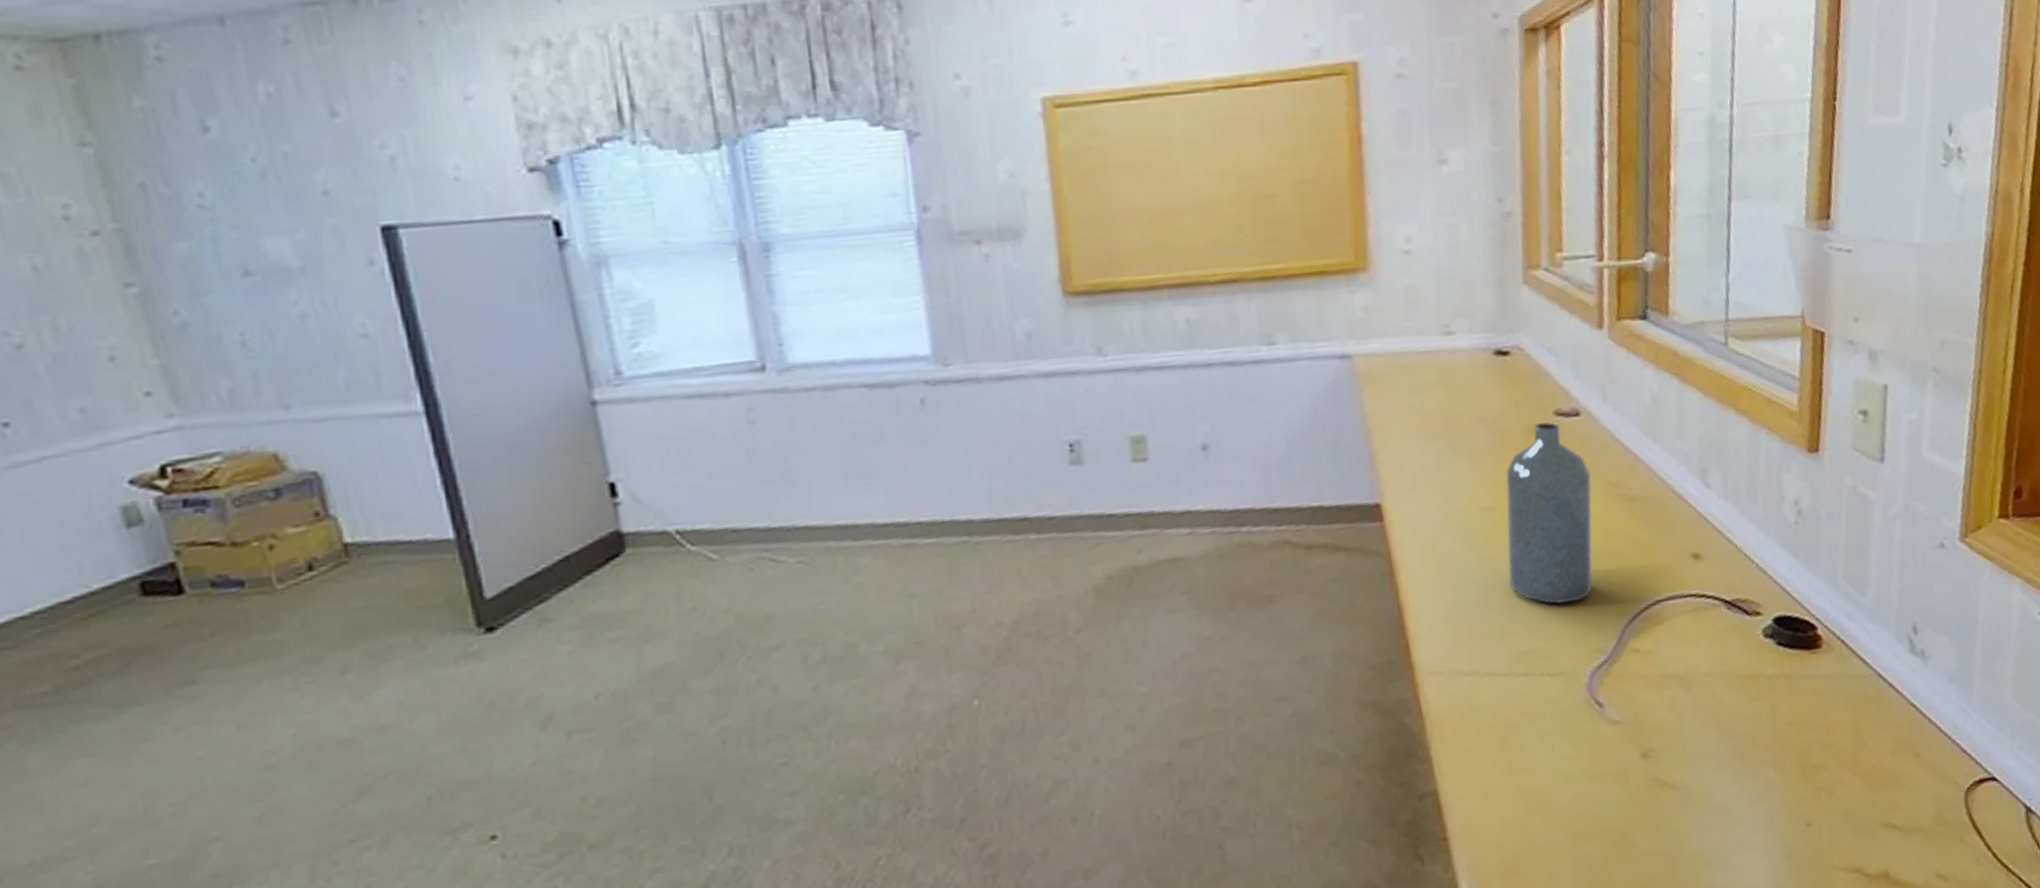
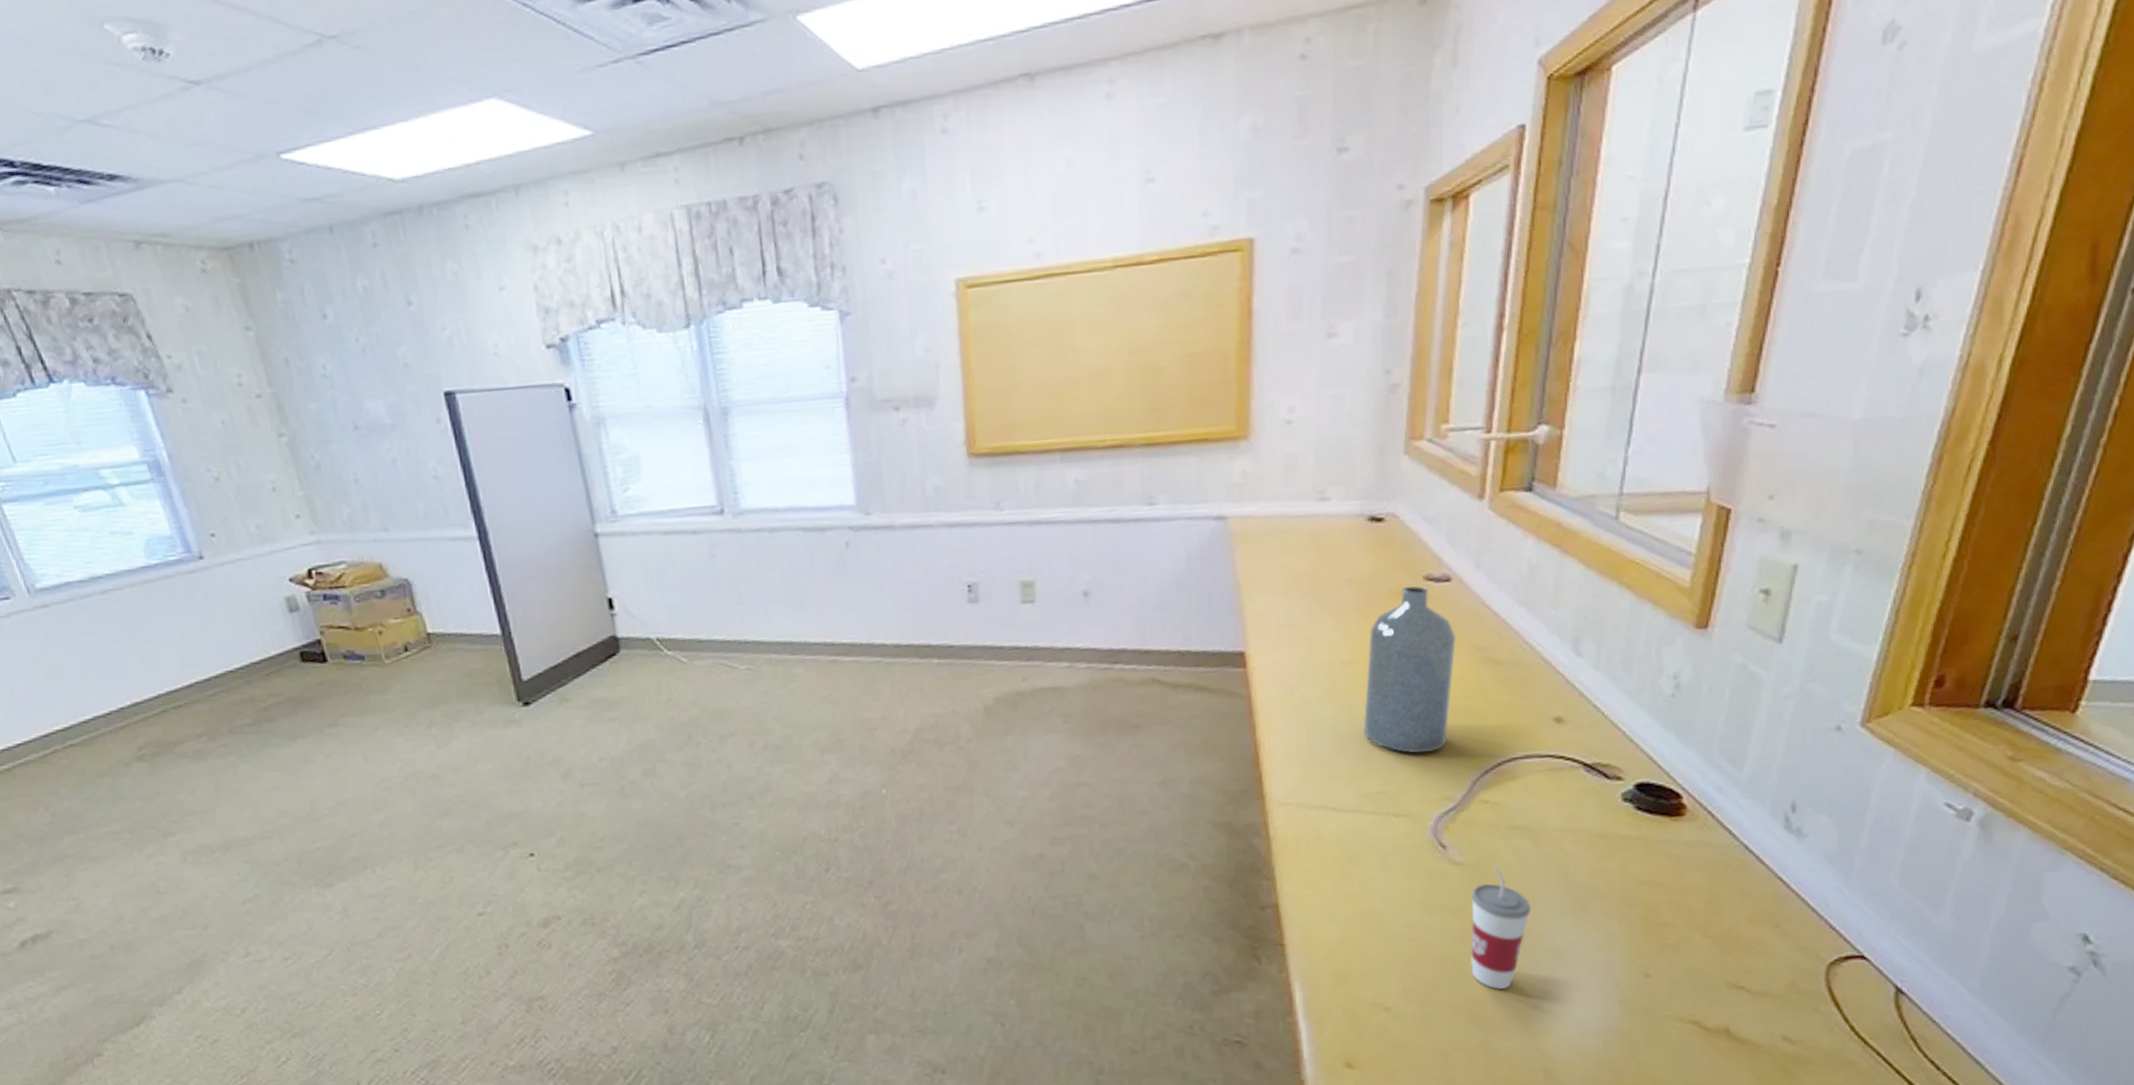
cup: none [1632,720,1692,861] -> present [1470,865,1530,989]

